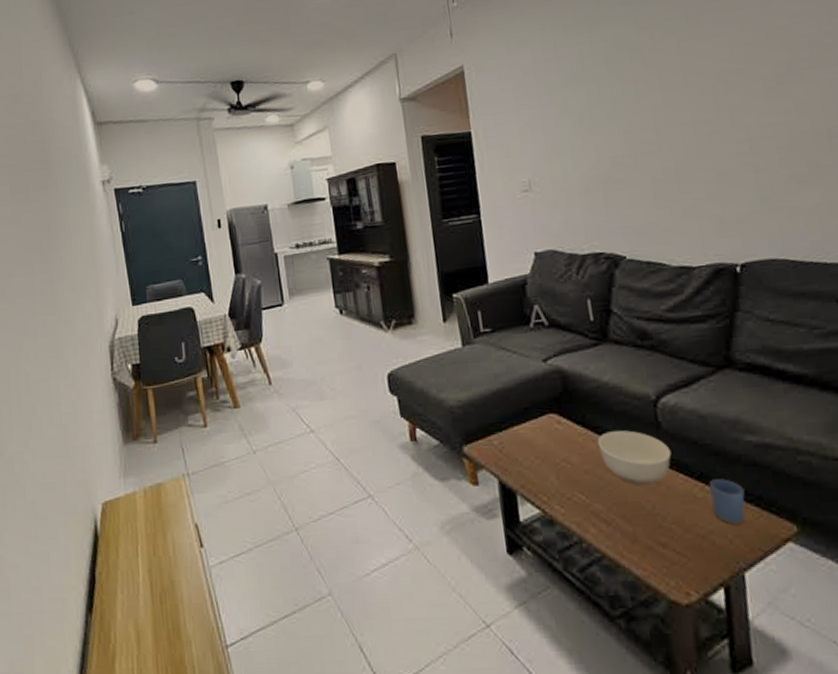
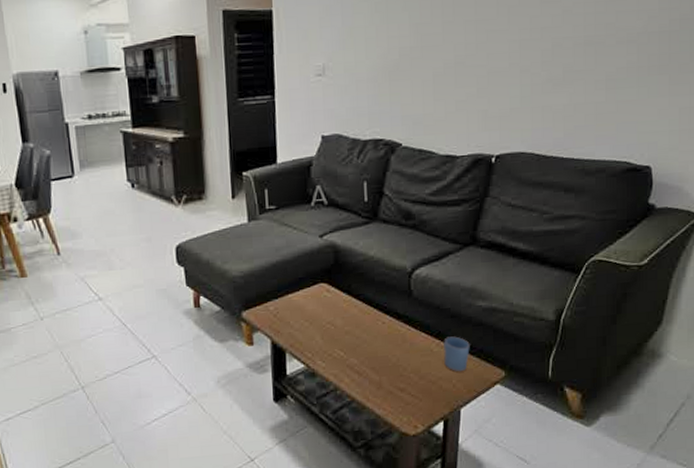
bowl: present [597,430,672,486] -> none [358,297,418,343]

